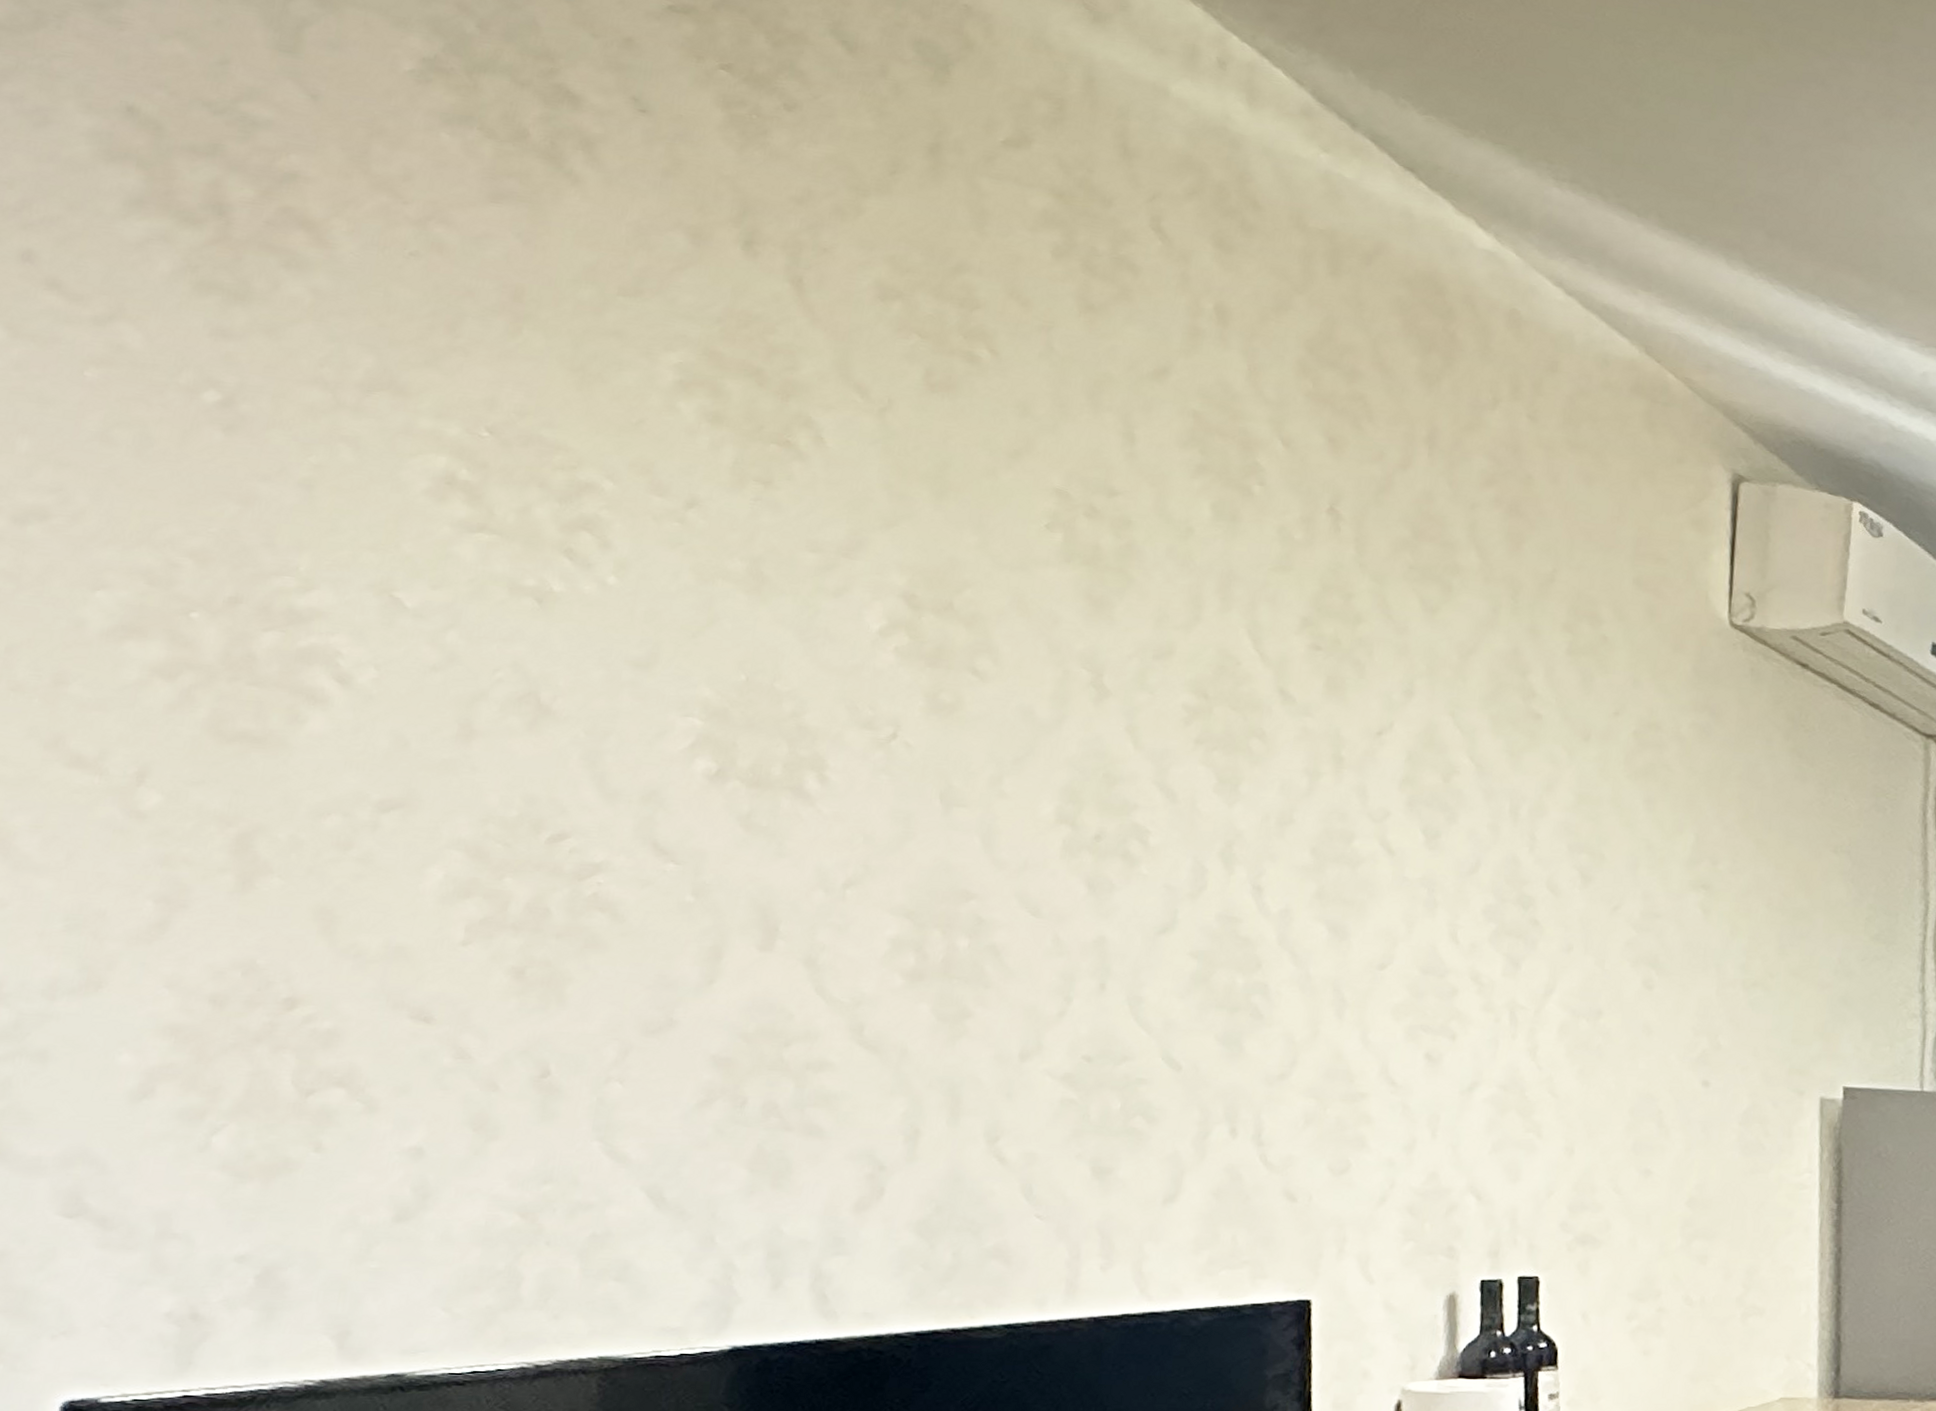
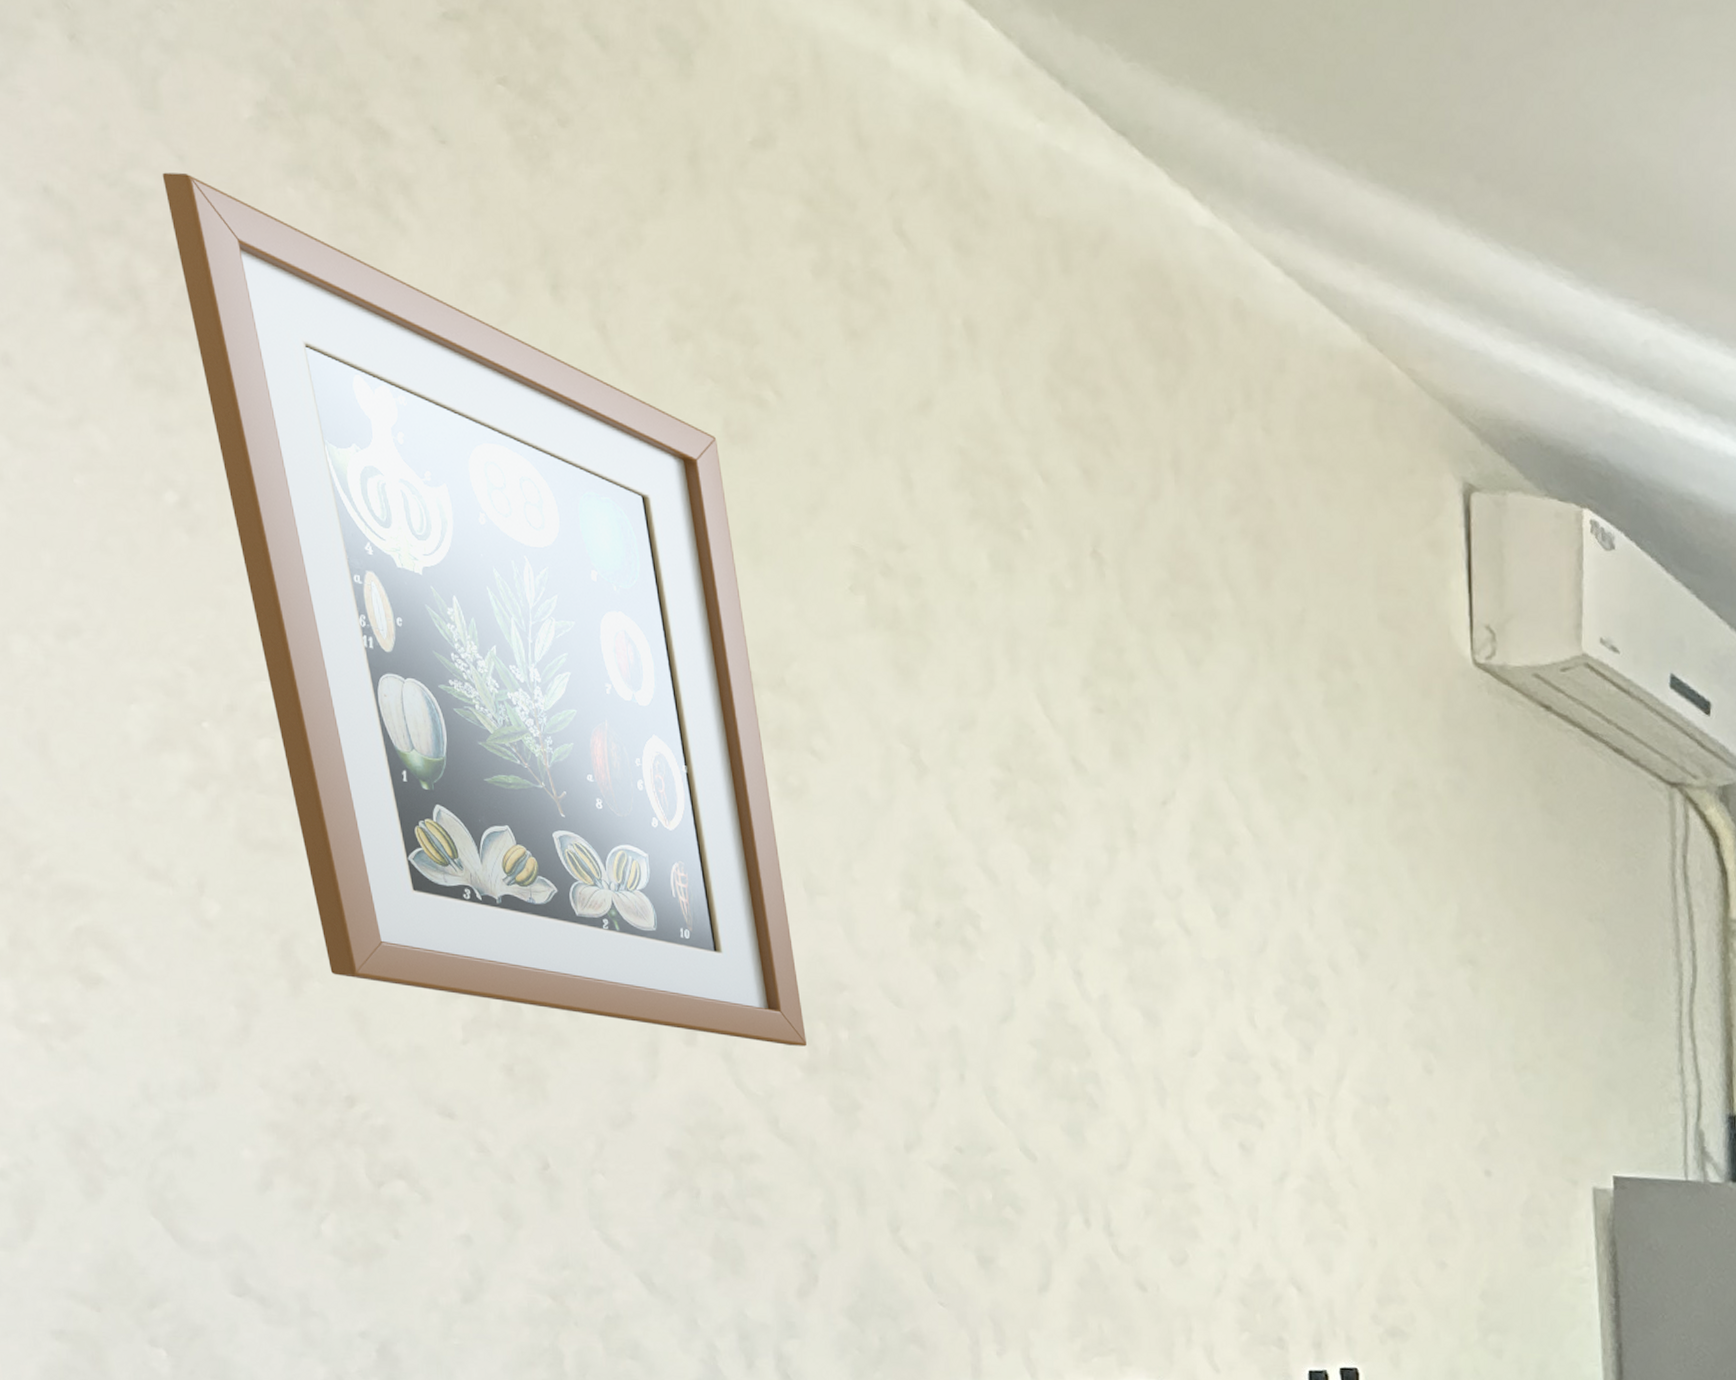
wall art: none [285,107,916,954] -> present [162,172,807,1047]

